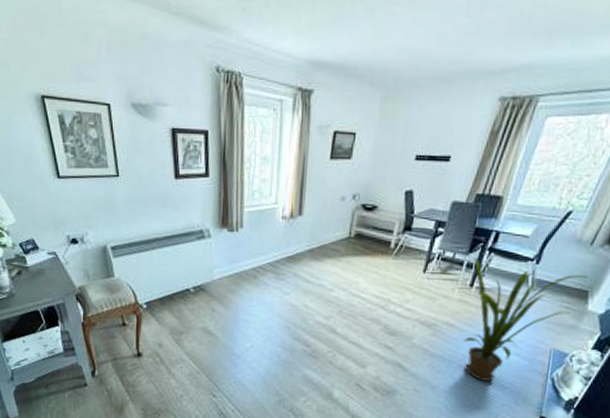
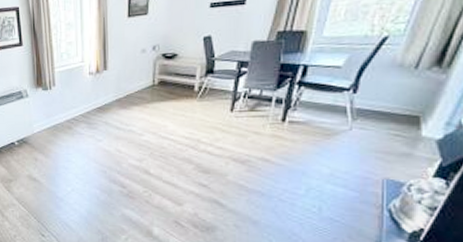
house plant: present [463,258,588,381] -> none [281,93,417,215]

